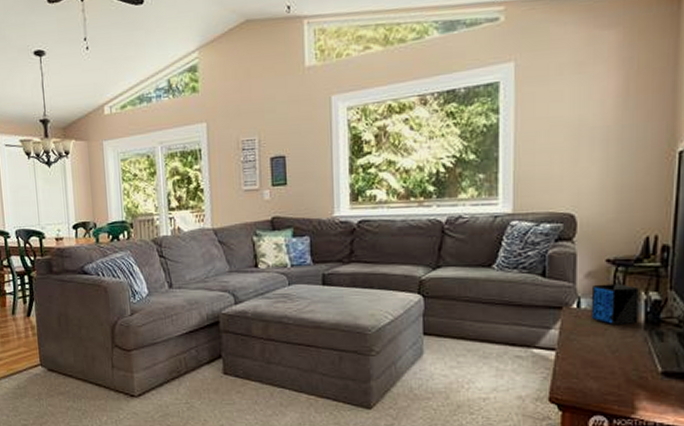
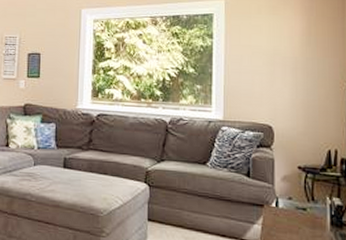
speaker: present [591,283,639,326] -> none [287,187,325,226]

